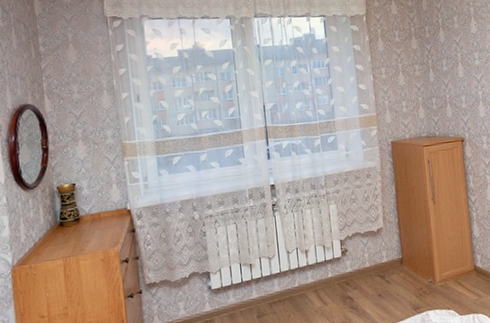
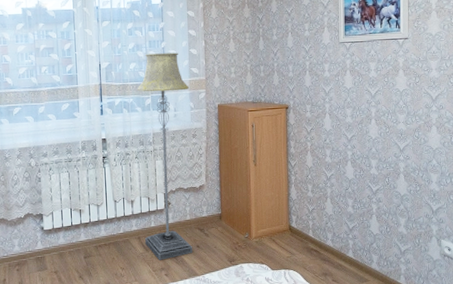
floor lamp: none [304,89,375,314] -> present [137,52,193,260]

